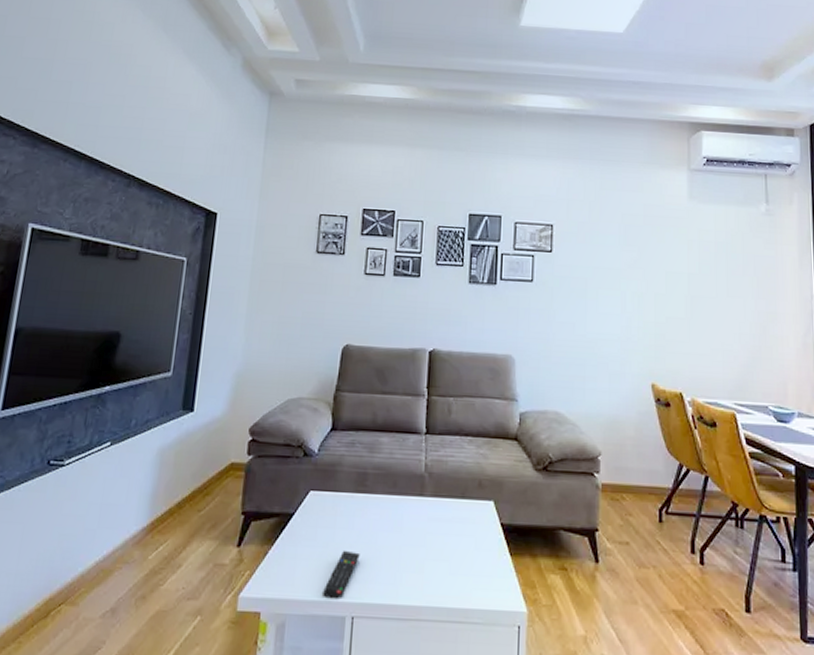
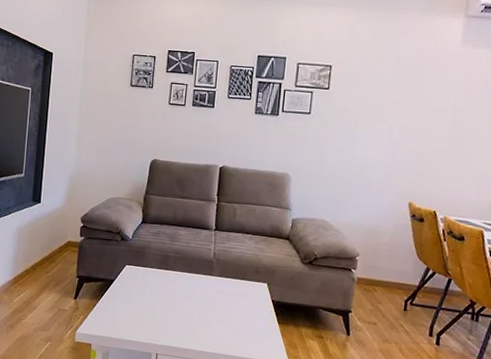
remote control: present [323,550,360,600] -> none [135,308,163,341]

